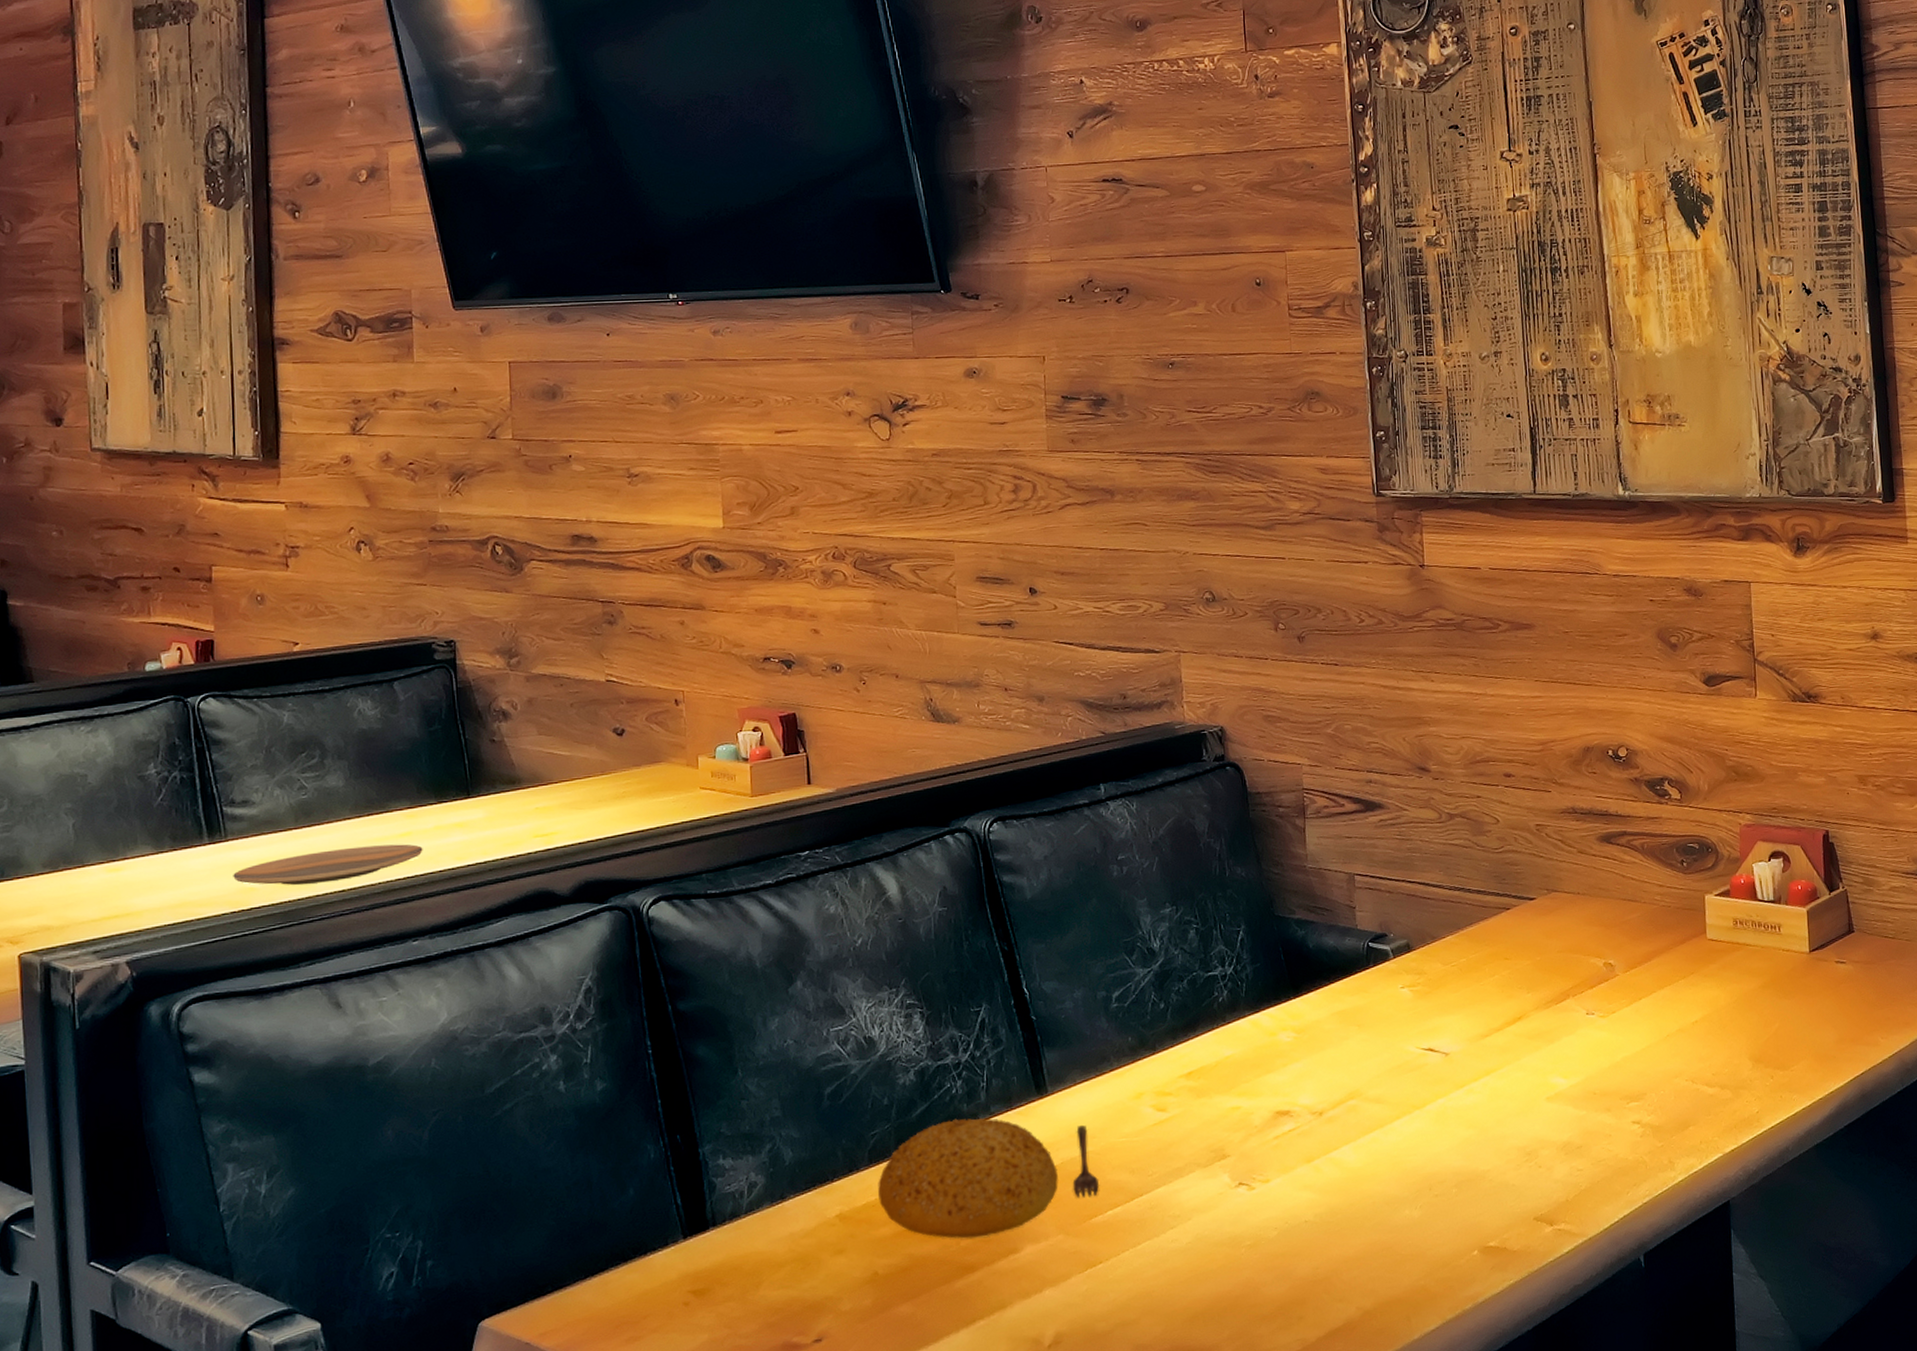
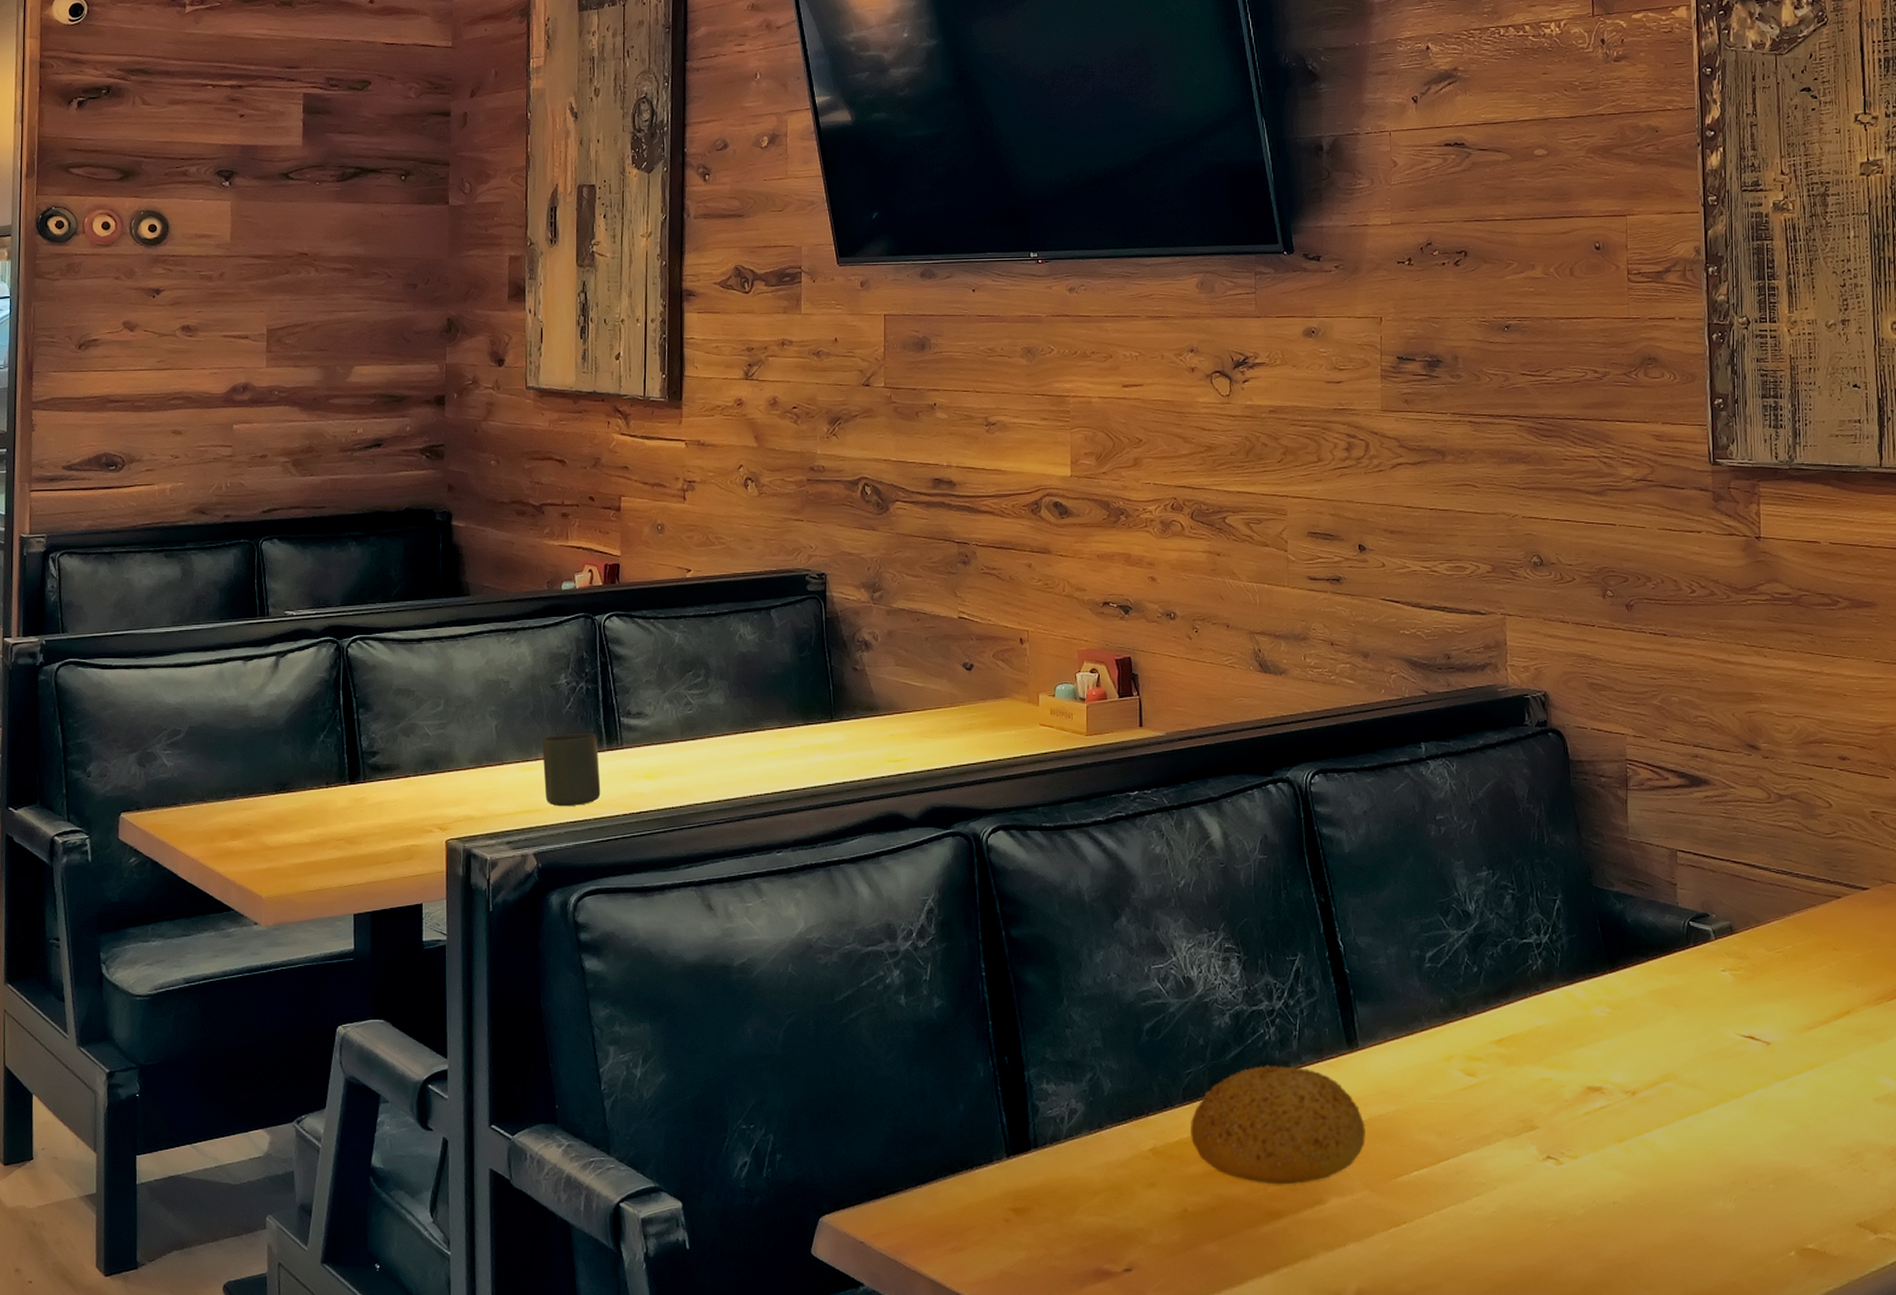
cup: none [130,825,204,909] -> present [542,732,601,807]
plate: present [233,844,423,885] -> none [626,761,790,793]
fork: present [1072,1124,1099,1198] -> none [1379,1082,1405,1156]

